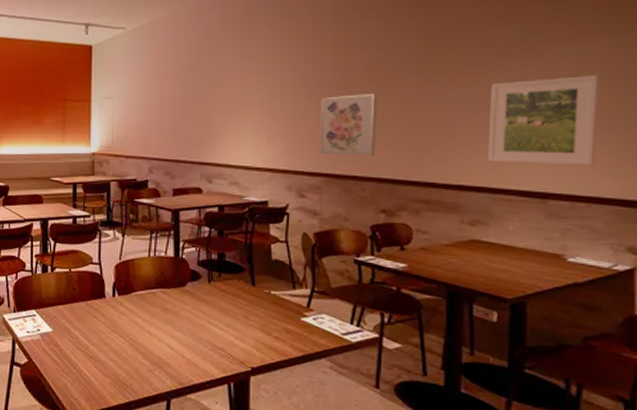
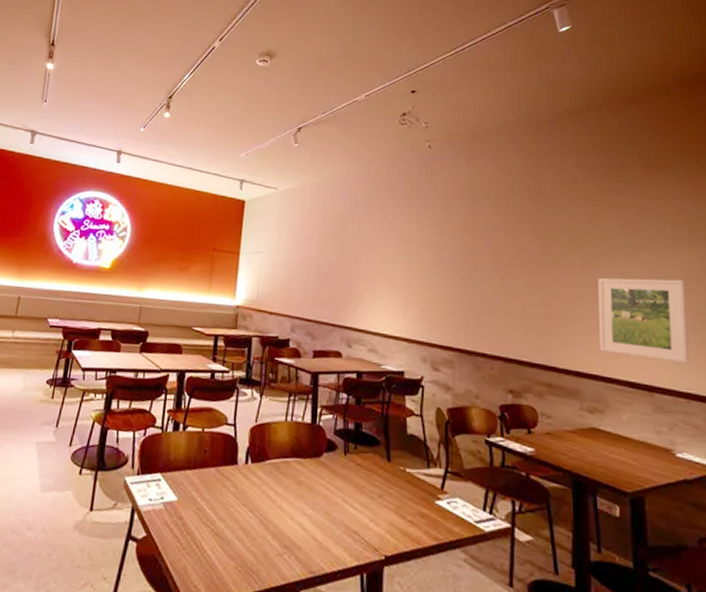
wall art: present [320,94,377,155] -> none [452,274,502,335]

